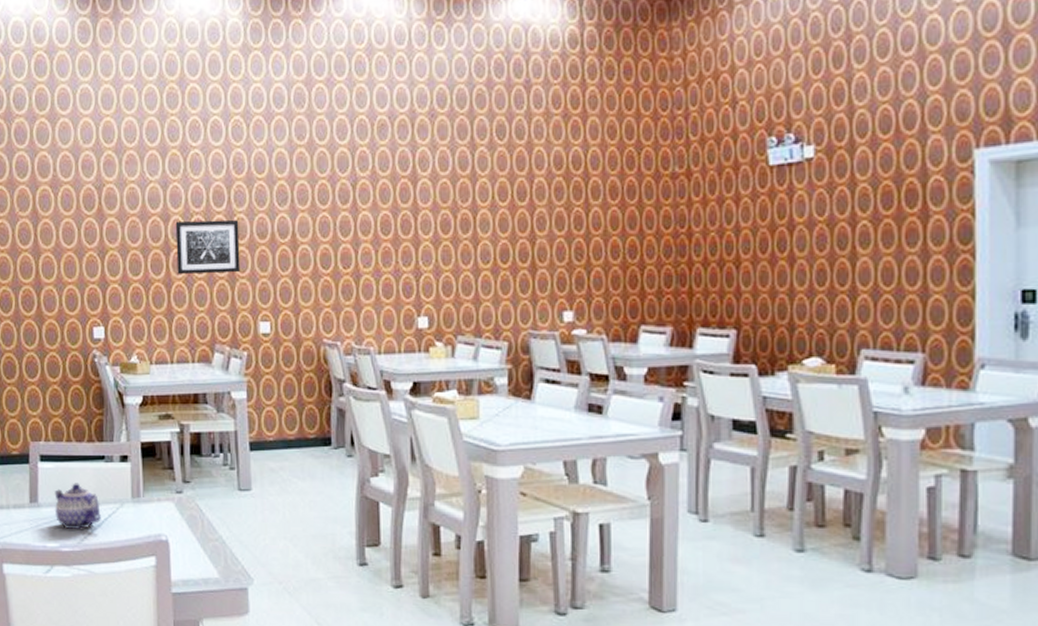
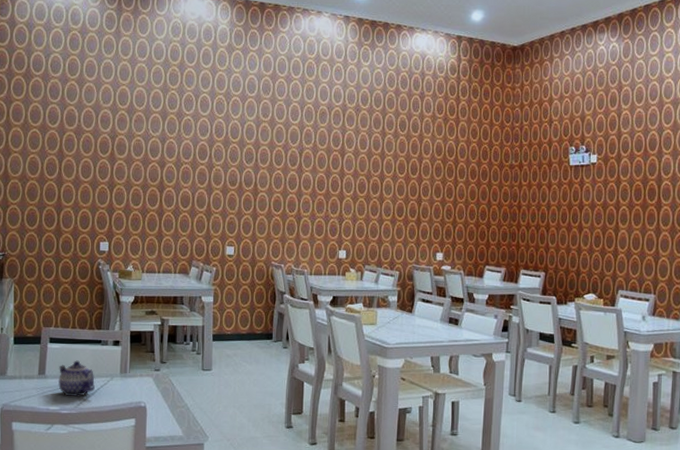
wall art: present [175,219,241,275] -> none [168,167,216,209]

